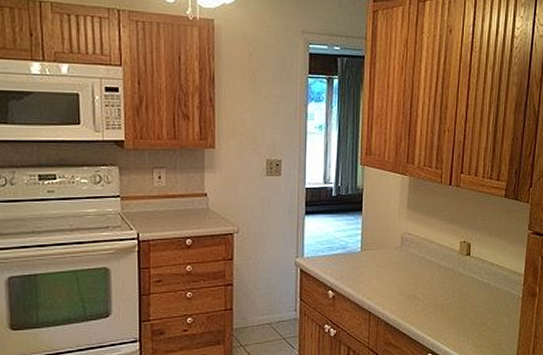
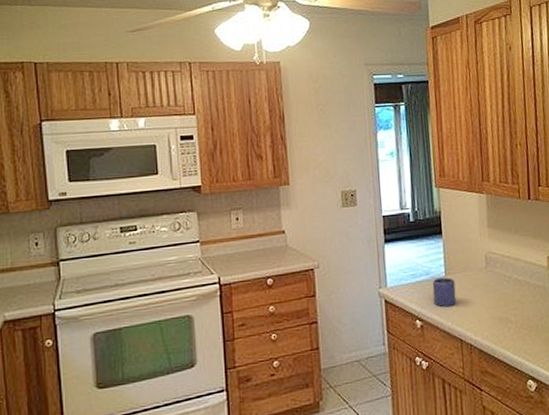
mug: none [347,253,370,280] -> present [432,278,457,307]

